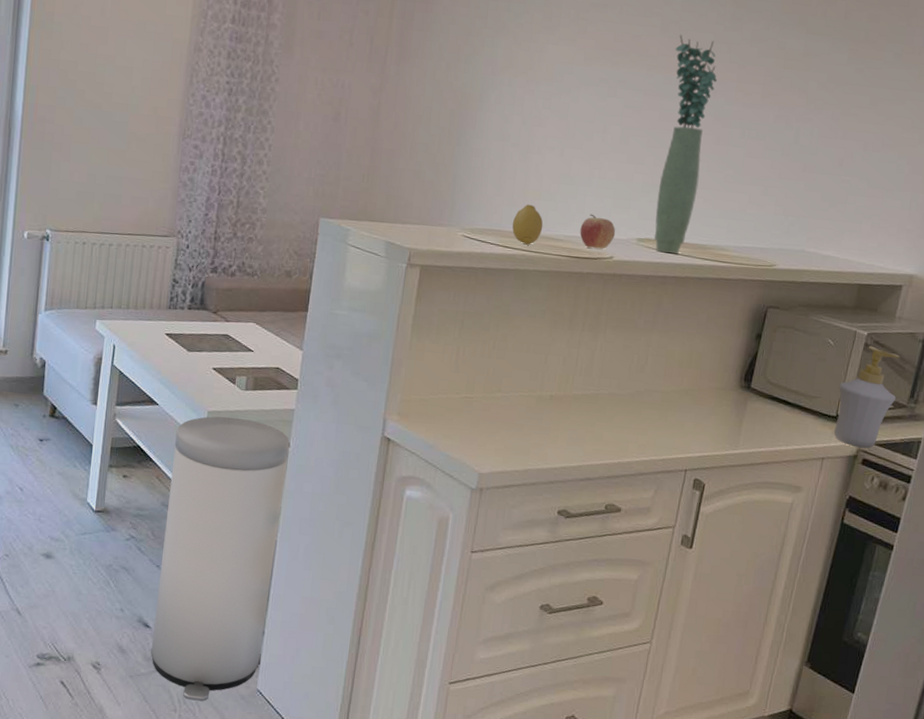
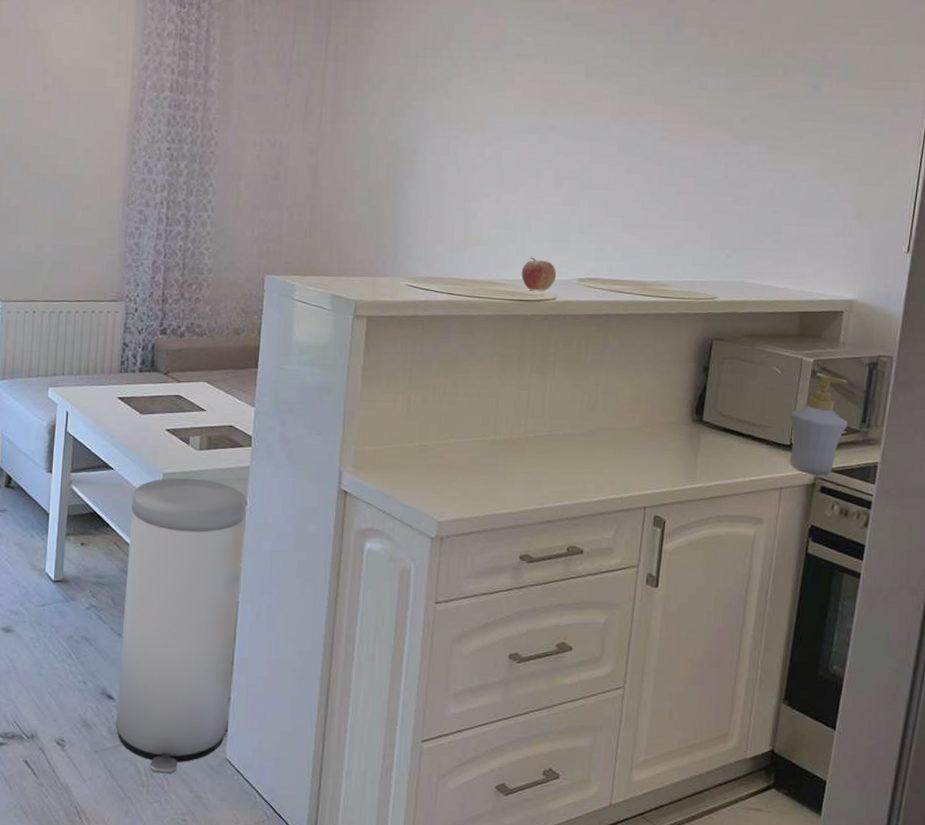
fruit: present [512,204,543,245] -> none [454,250,485,291]
vase: present [654,34,717,254] -> none [594,79,644,292]

